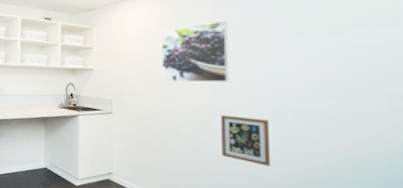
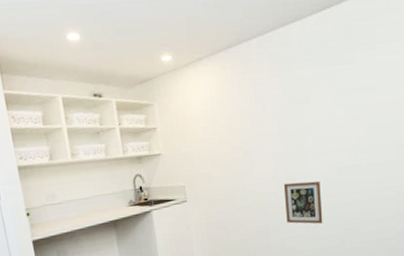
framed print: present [162,20,230,83] -> none [226,84,289,158]

